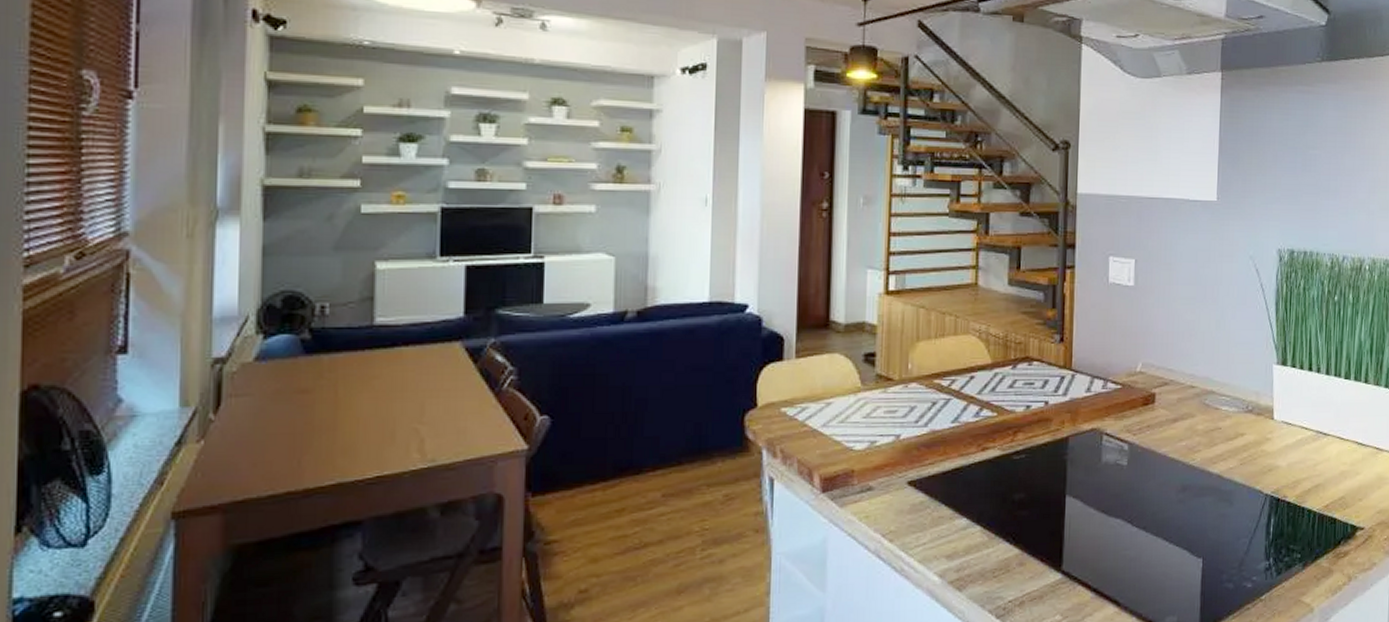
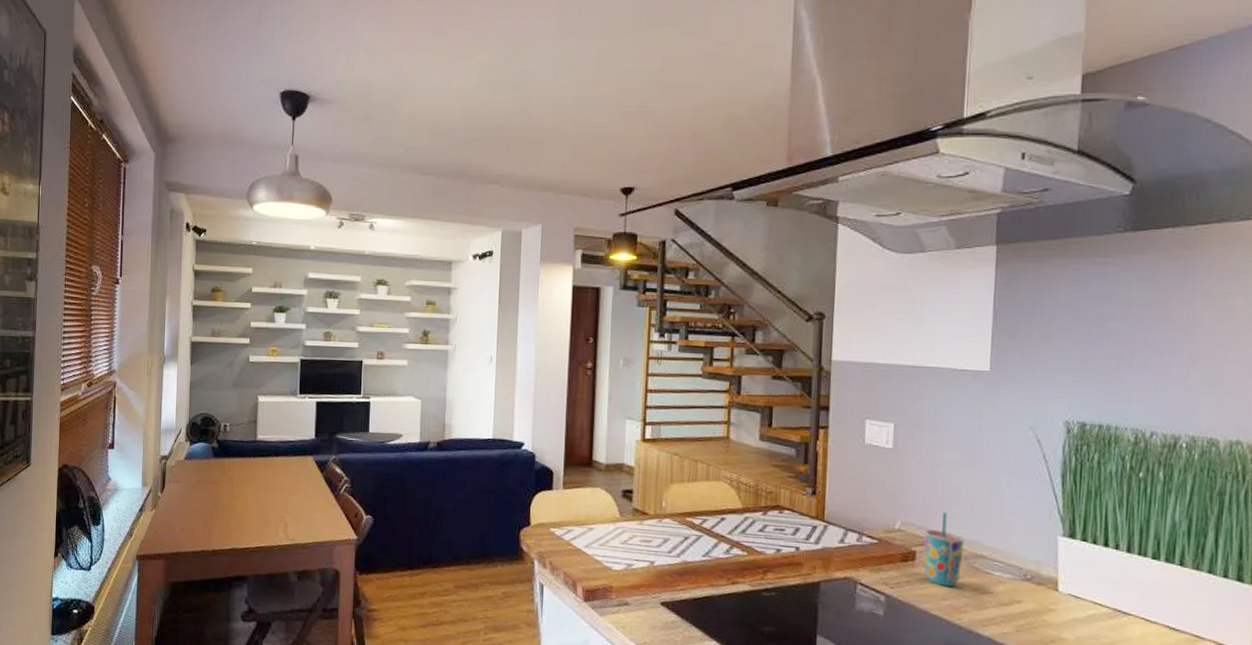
cup: none [1162,350,1197,426] -> present [923,512,964,587]

